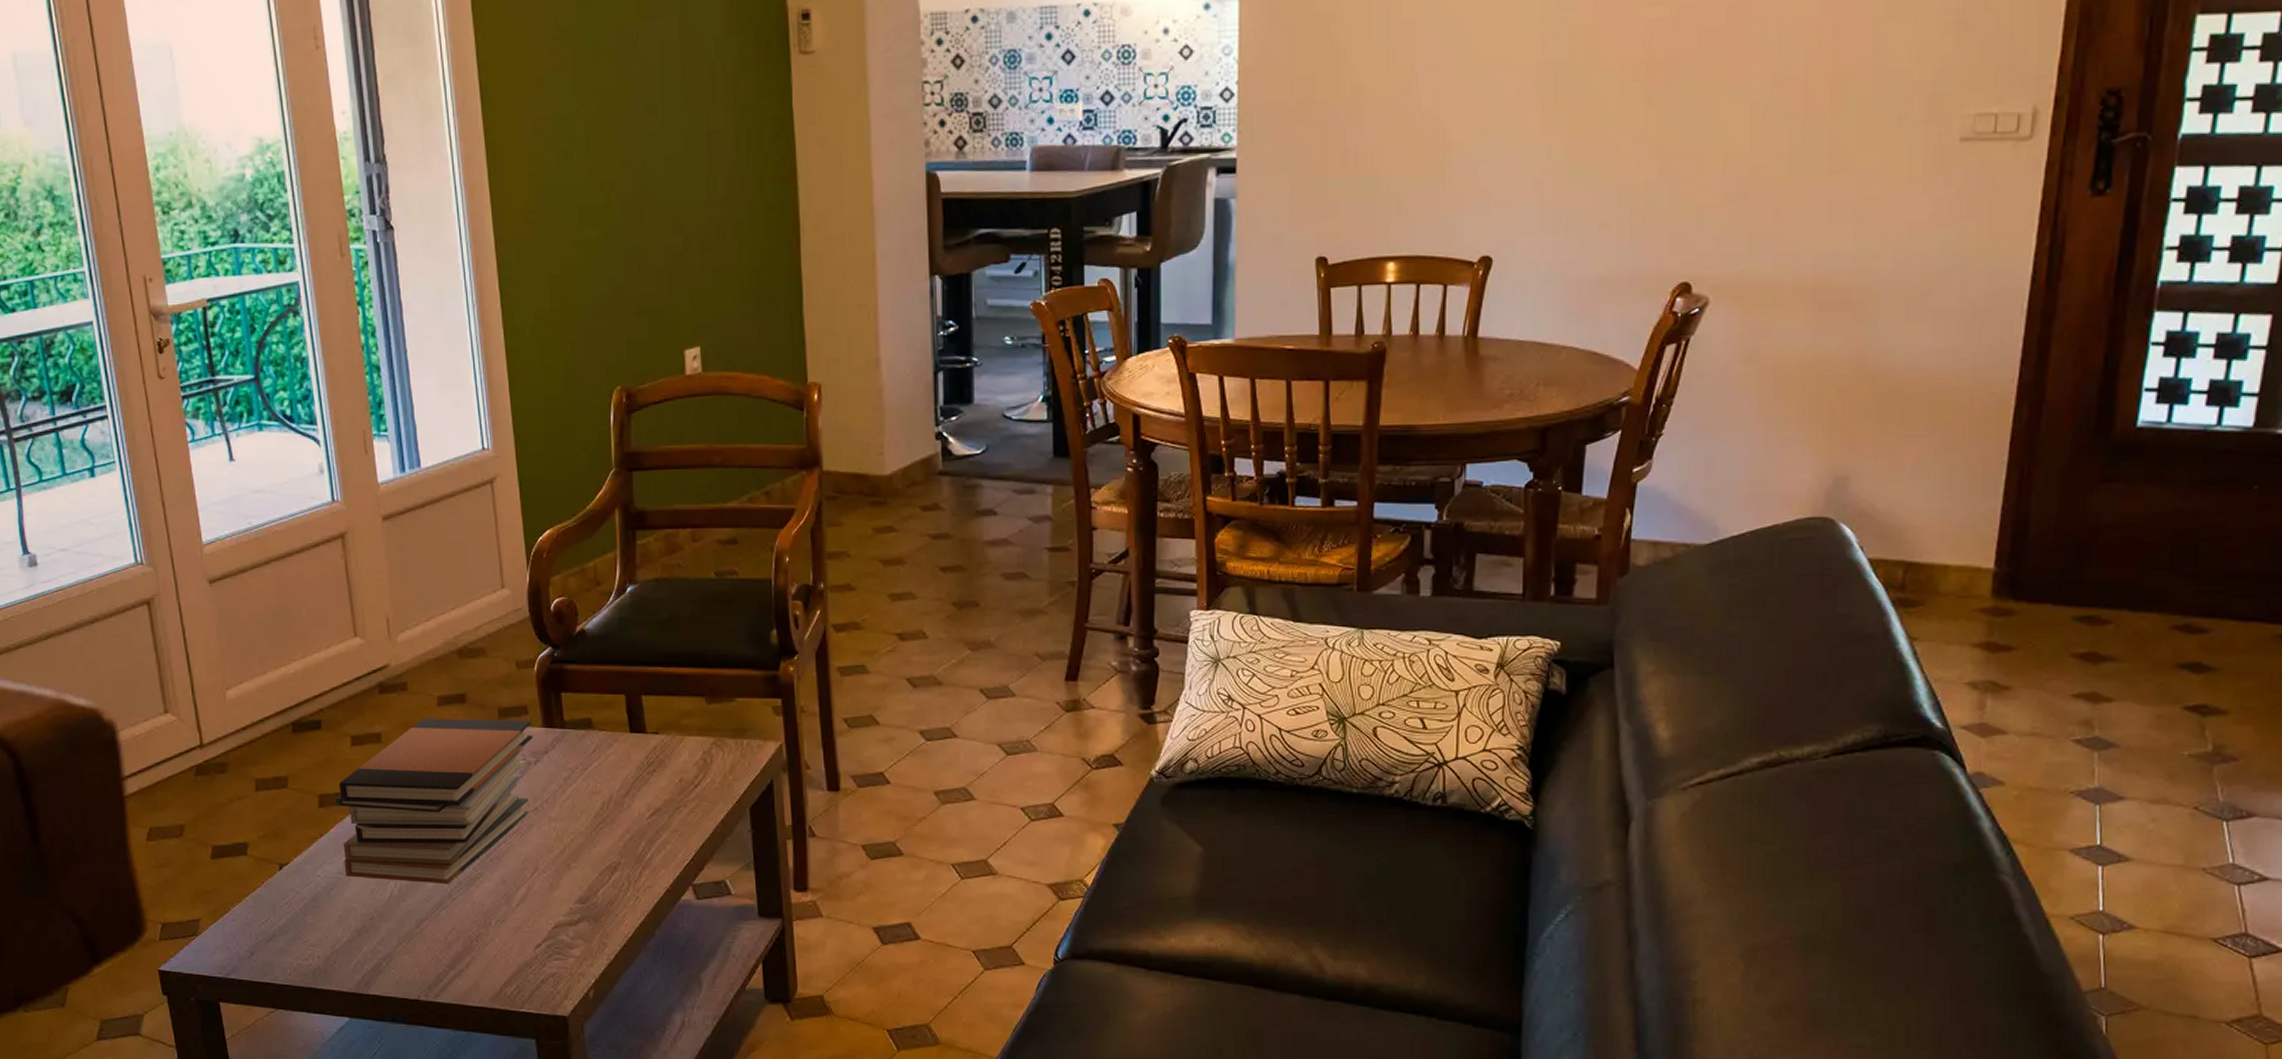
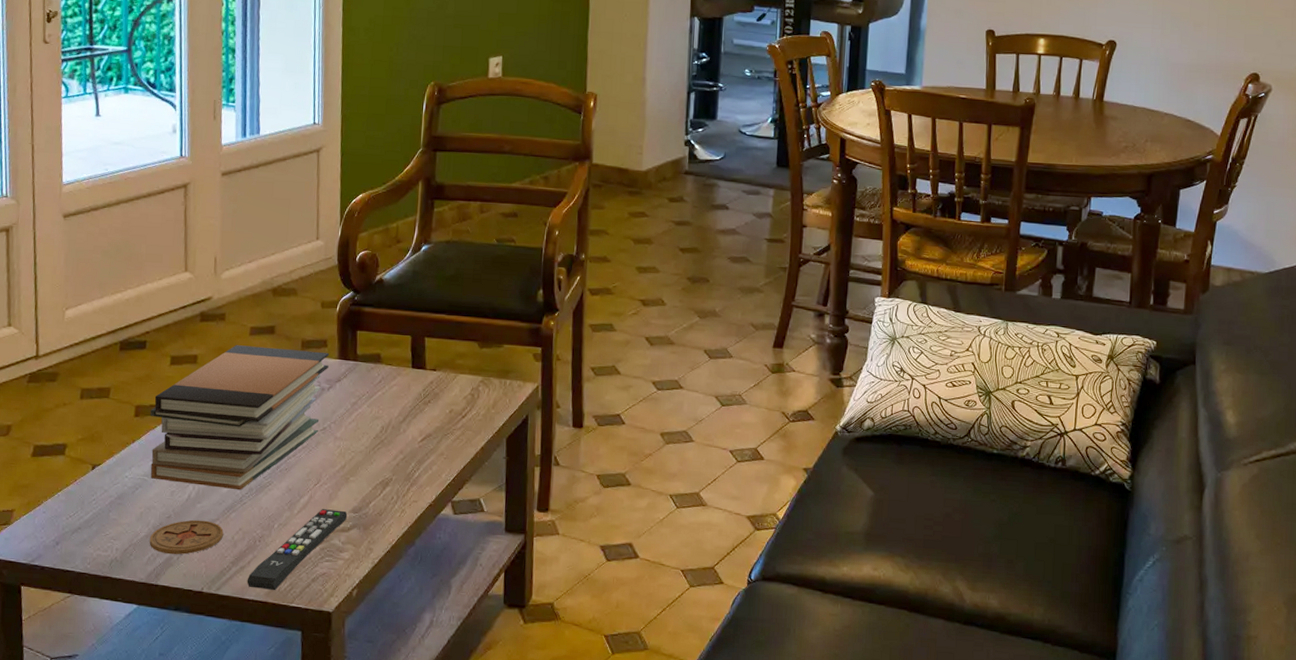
coaster: none [353,920,435,961] -> present [149,519,224,555]
remote control: none [467,901,574,994] -> present [247,509,348,590]

